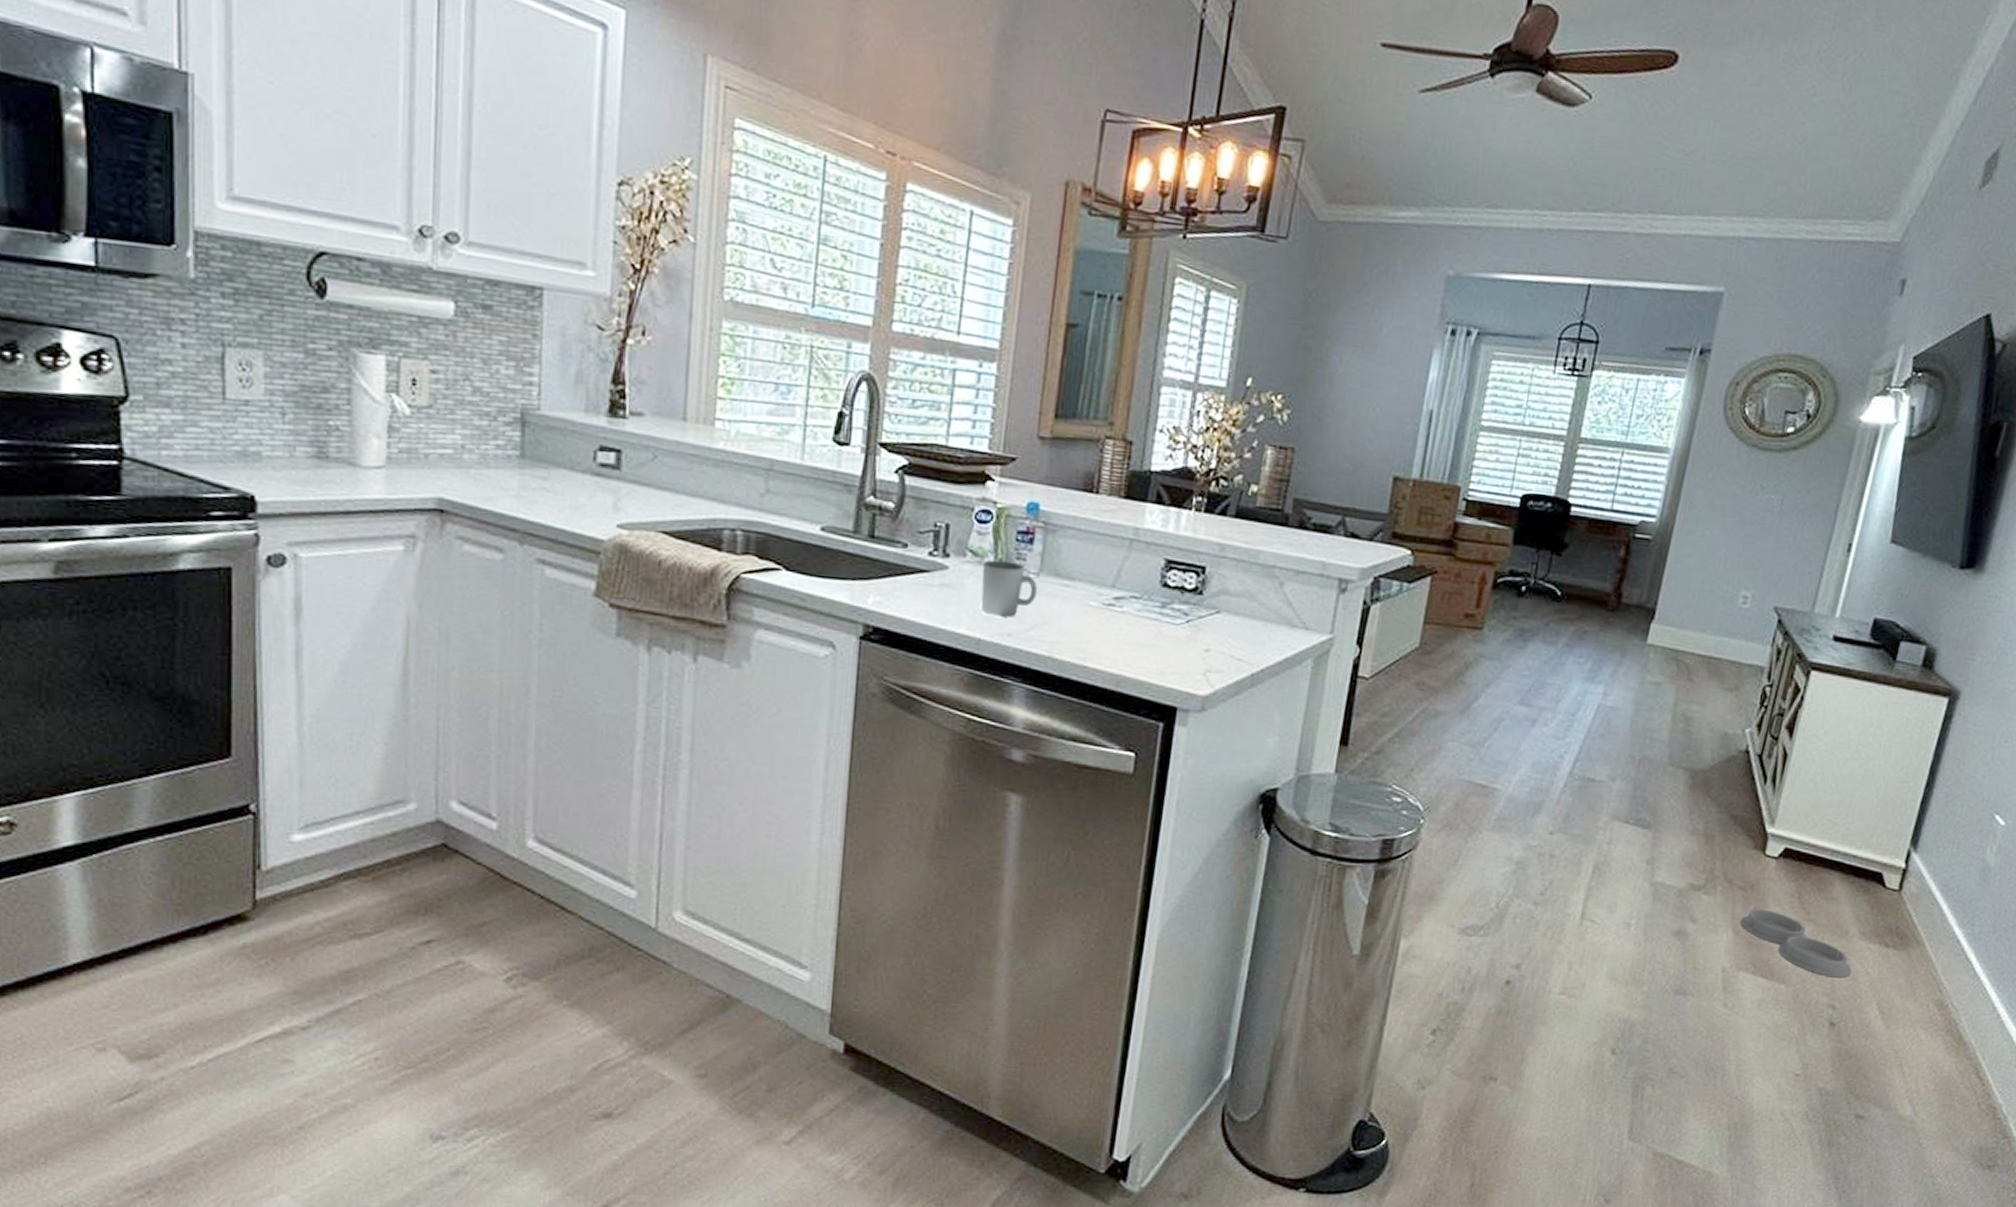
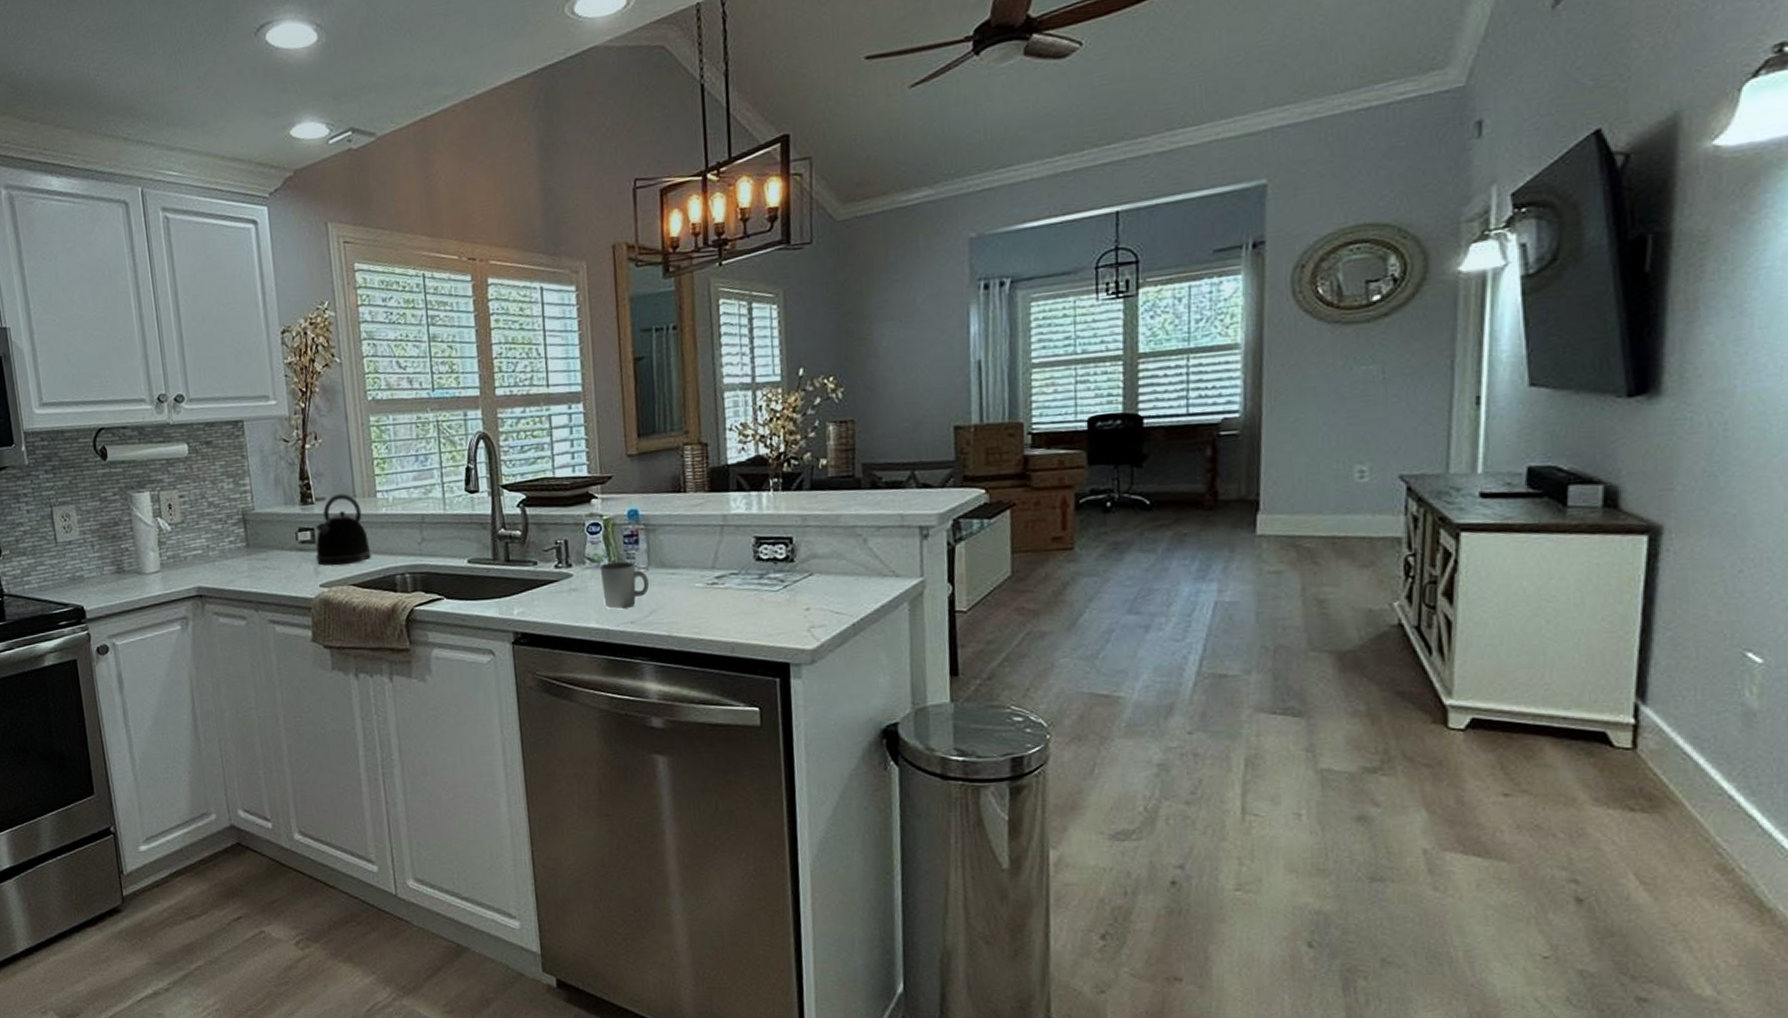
kettle: none [617,412,695,505] -> present [315,494,371,566]
pet bowl: present [1741,908,1852,978] -> none [1435,784,1592,850]

